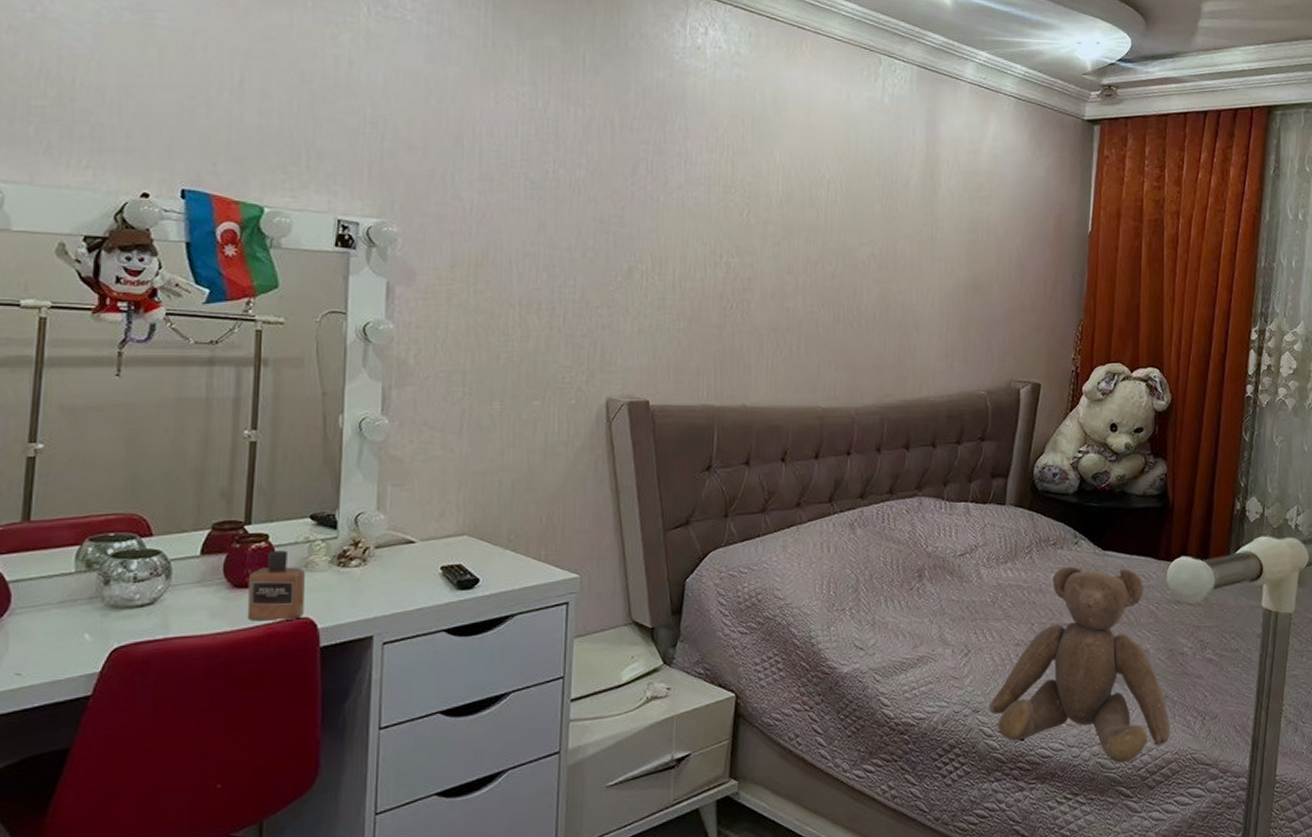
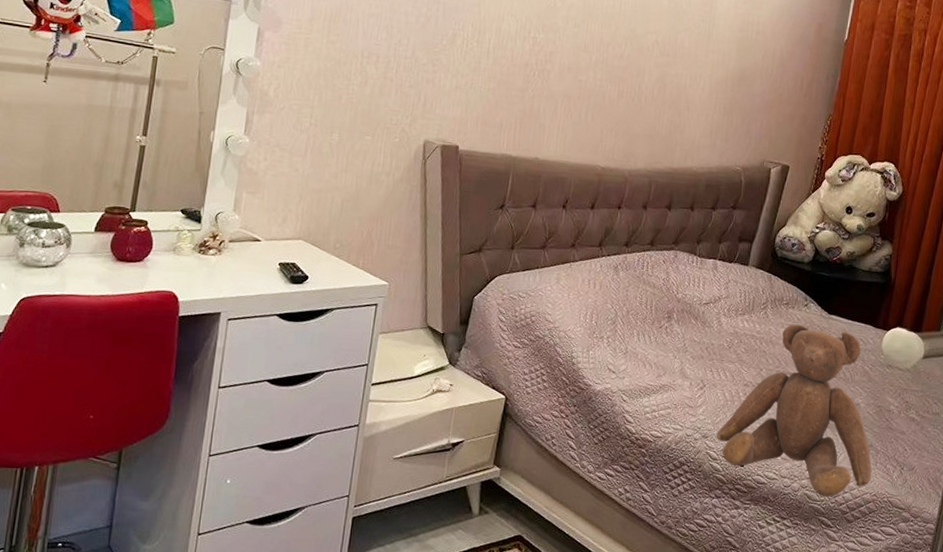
perfume: present [247,550,305,621] -> none [125,234,173,292]

